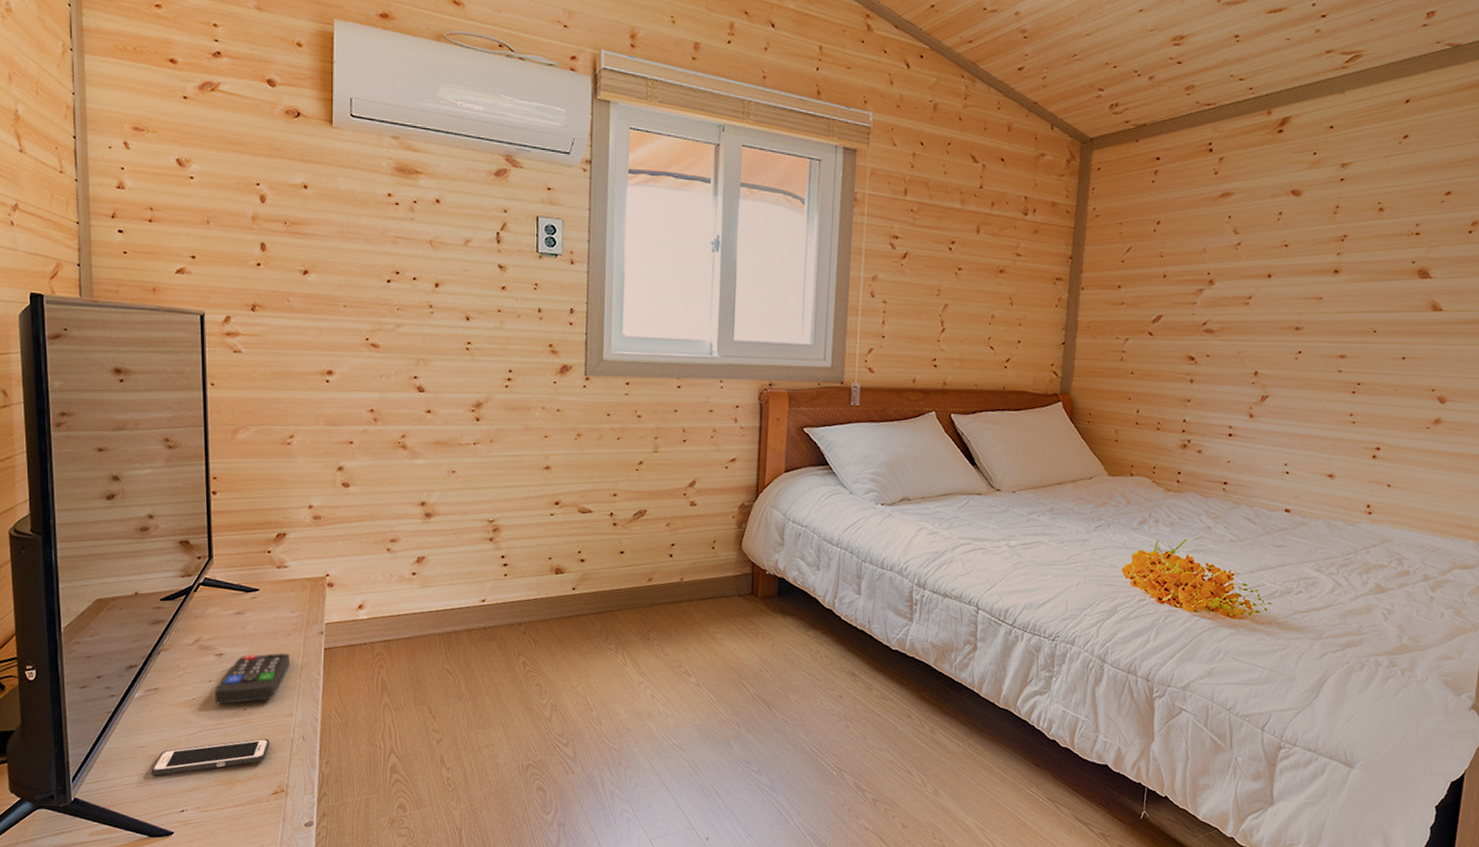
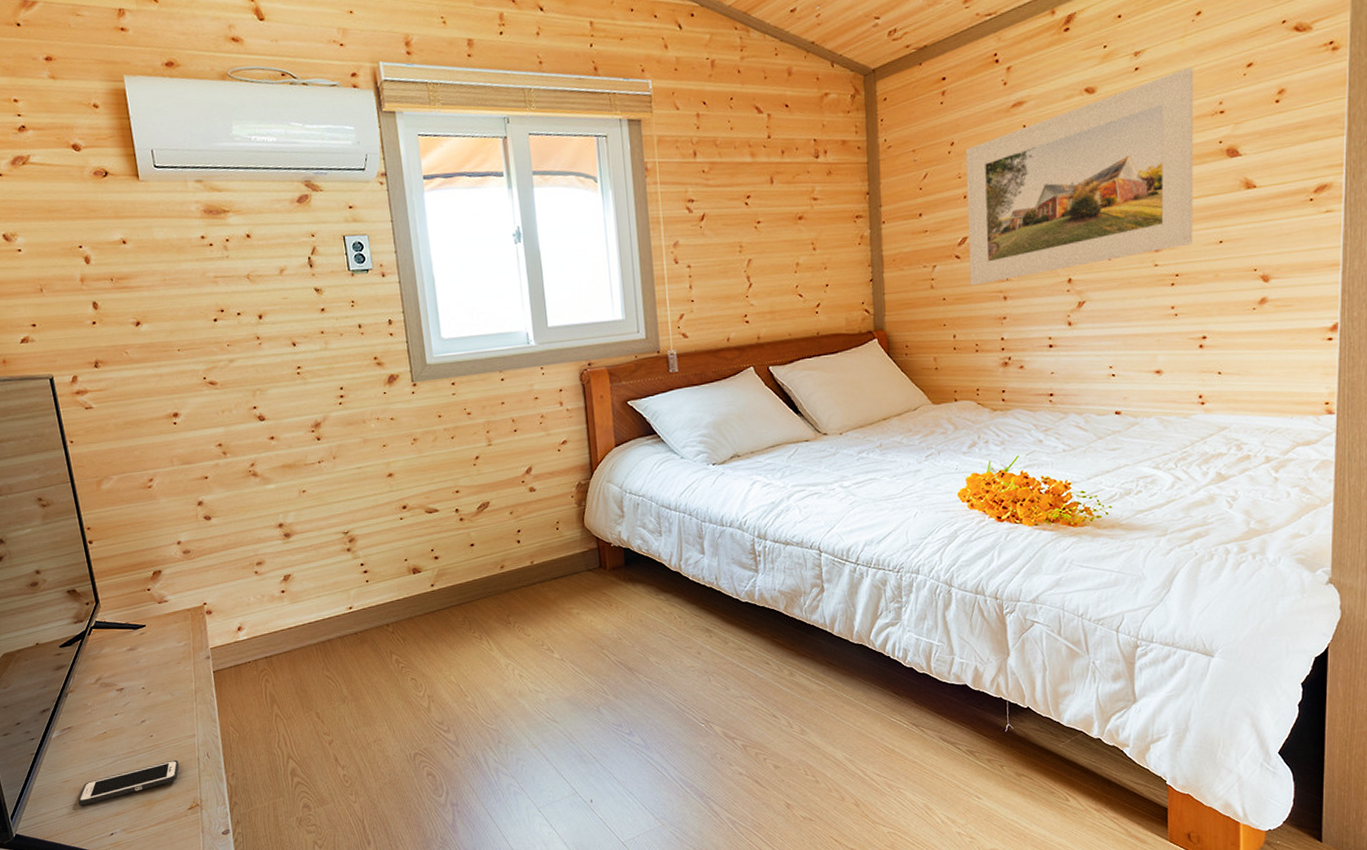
remote control: present [214,653,290,704] -> none [121,680,185,734]
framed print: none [1159,186,1396,364] -> present [965,67,1194,286]

